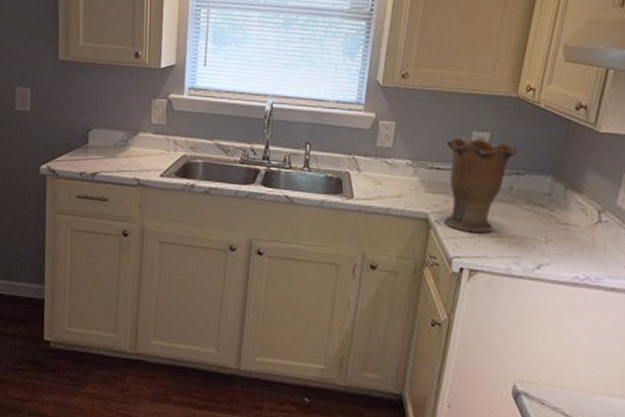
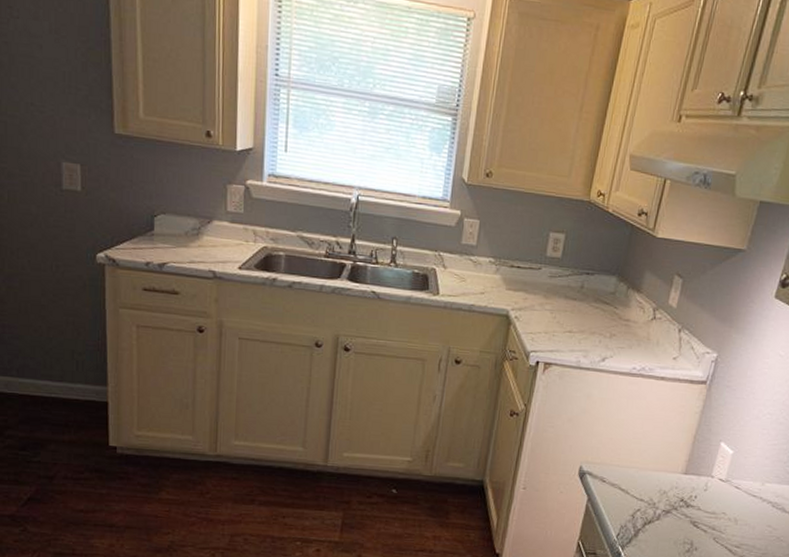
vase: present [445,137,517,234] -> none [523,238,588,329]

